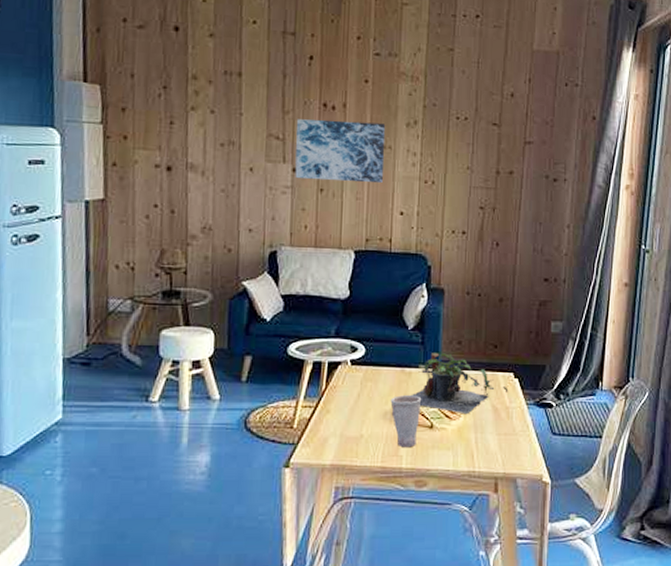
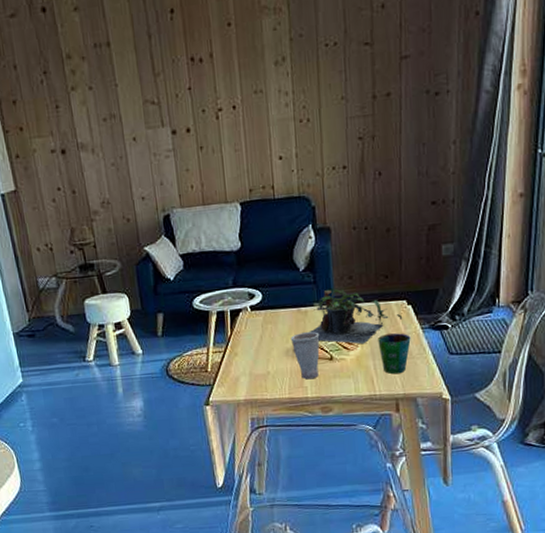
wall art: present [295,119,386,182] -> none [167,67,259,141]
cup: none [482,406,515,451] -> present [378,333,411,375]

